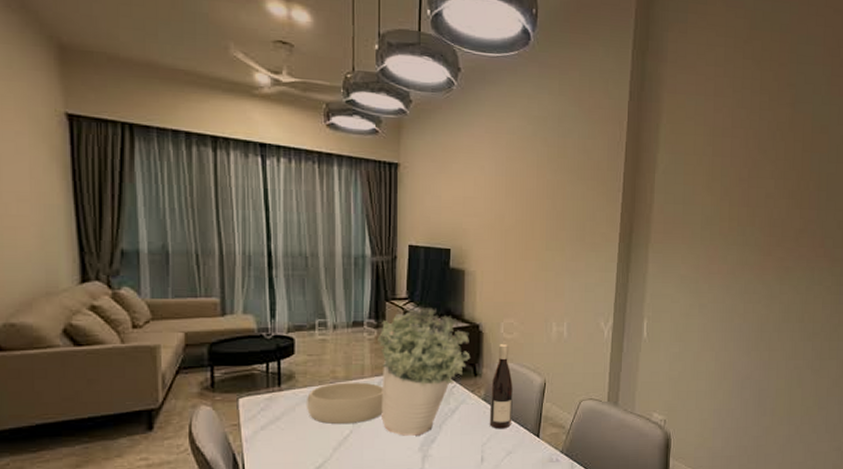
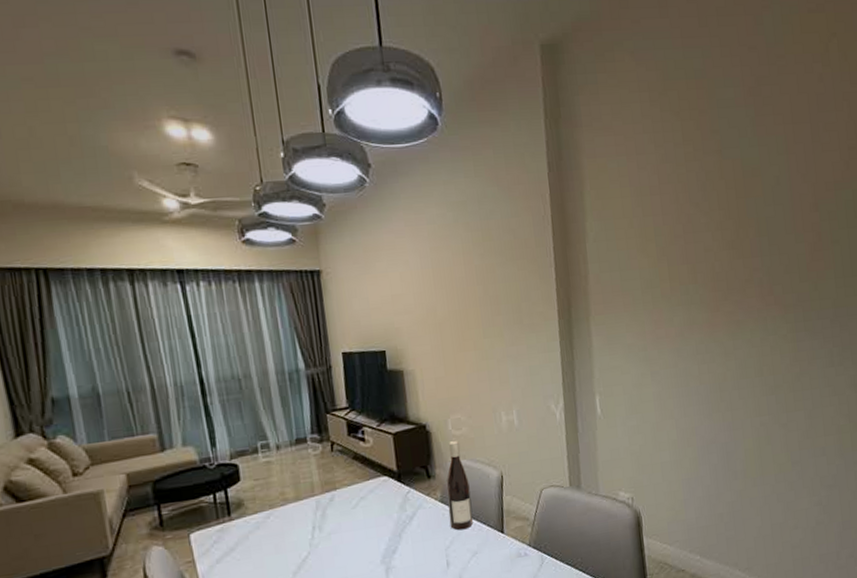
bowl: present [306,382,383,424] -> none [258,499,339,548]
potted plant: present [378,308,470,436] -> none [323,413,421,551]

